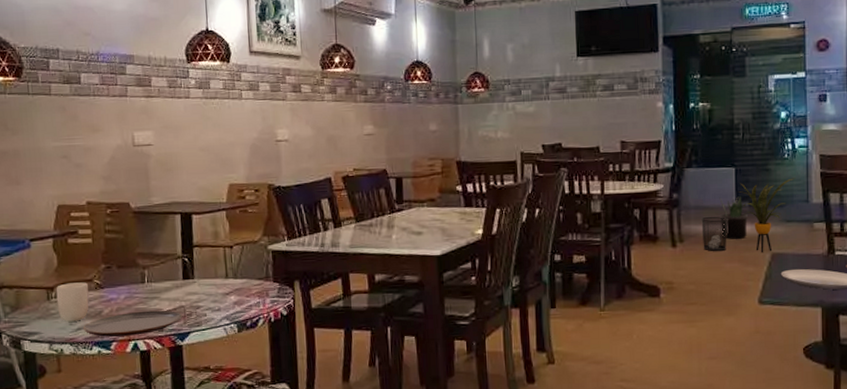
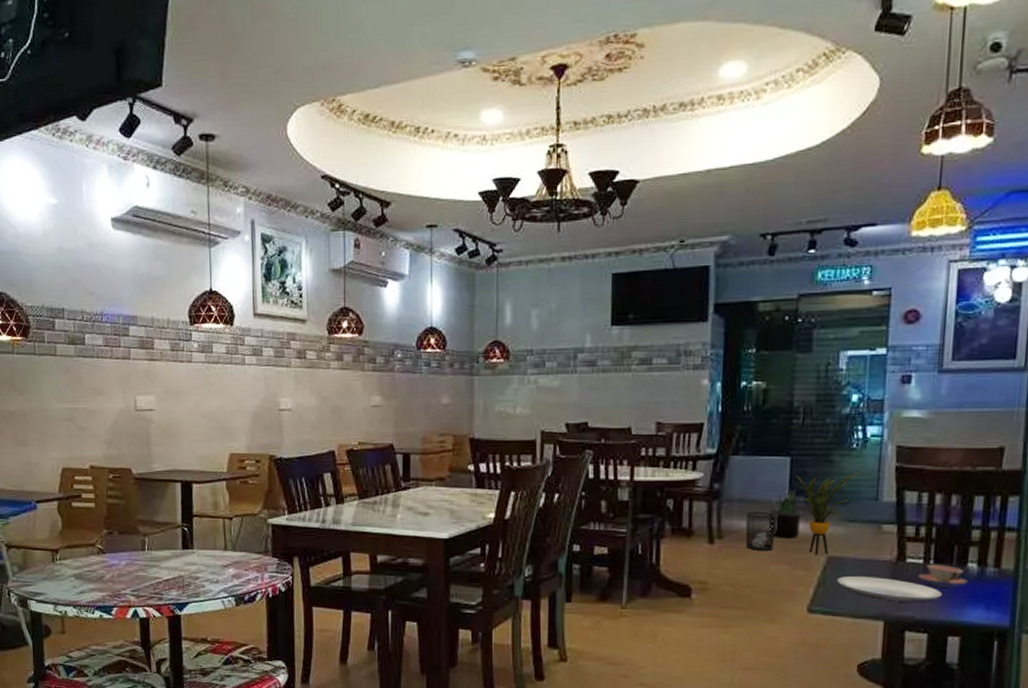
cup: present [56,282,89,322] -> none [60,546,92,585]
plate: present [82,310,183,337] -> none [85,578,182,602]

